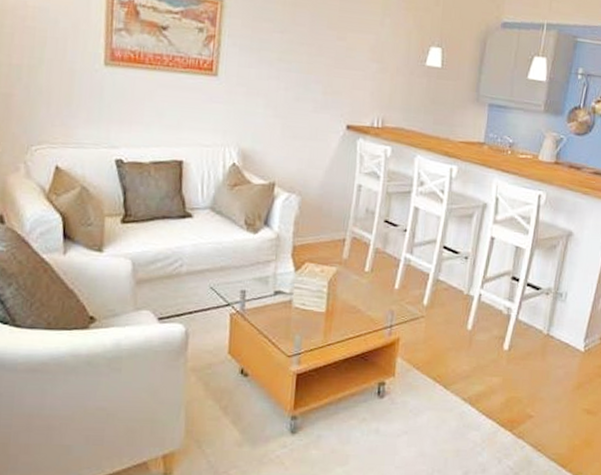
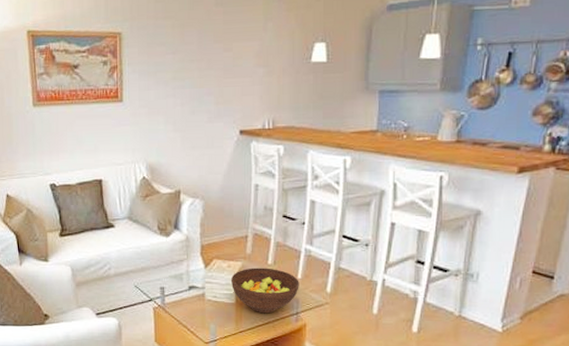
fruit bowl: none [323,274,396,326] -> present [231,267,299,314]

